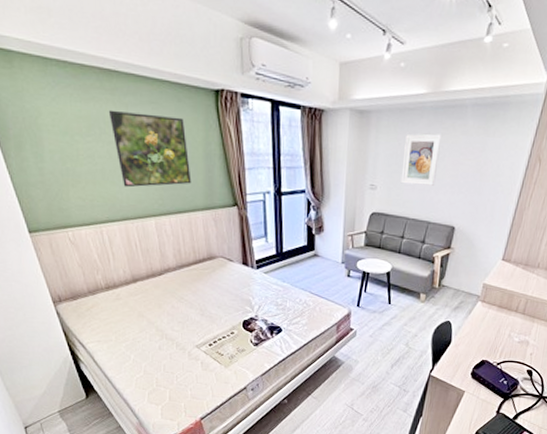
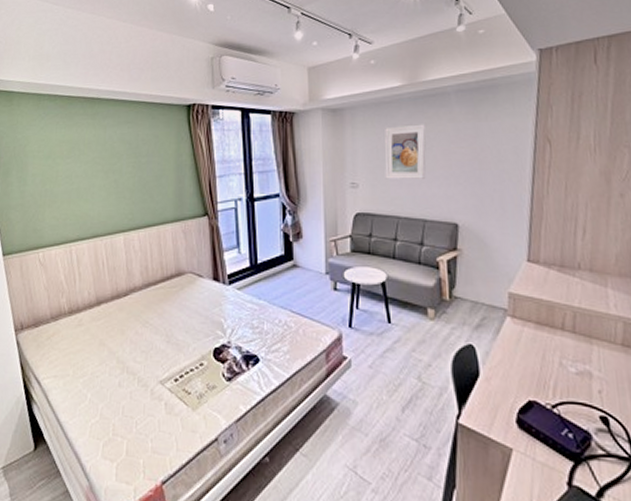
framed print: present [108,110,192,188] -> none [88,132,162,204]

